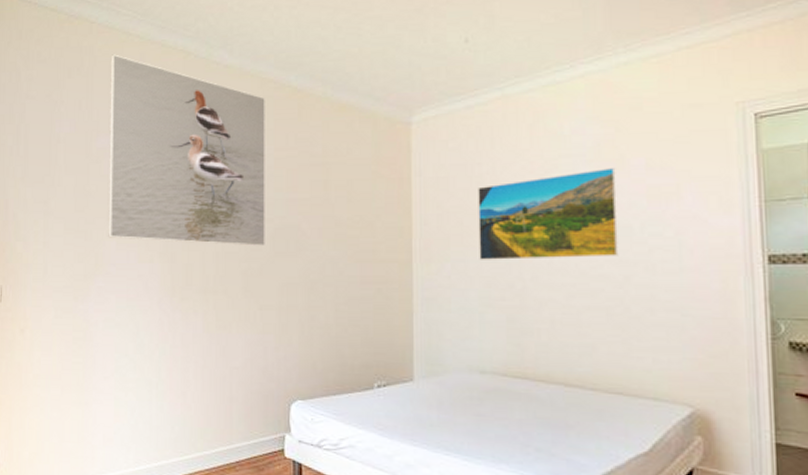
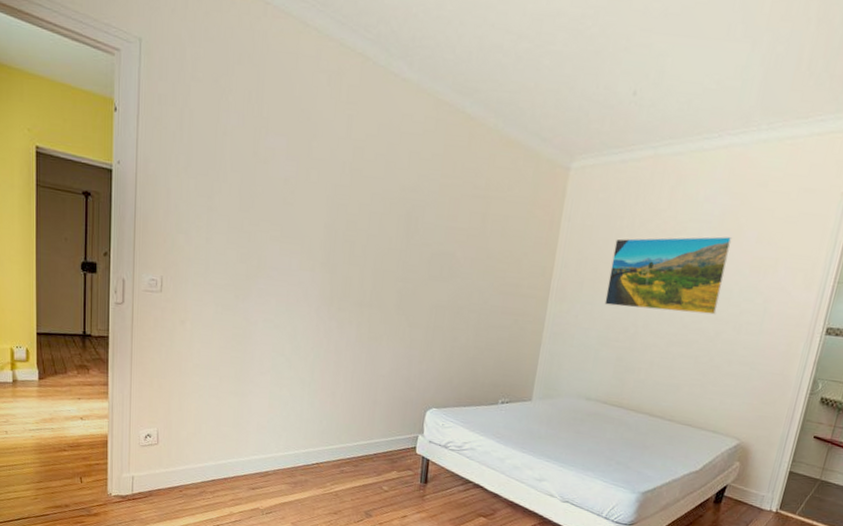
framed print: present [108,54,265,247] -> none [272,45,439,270]

